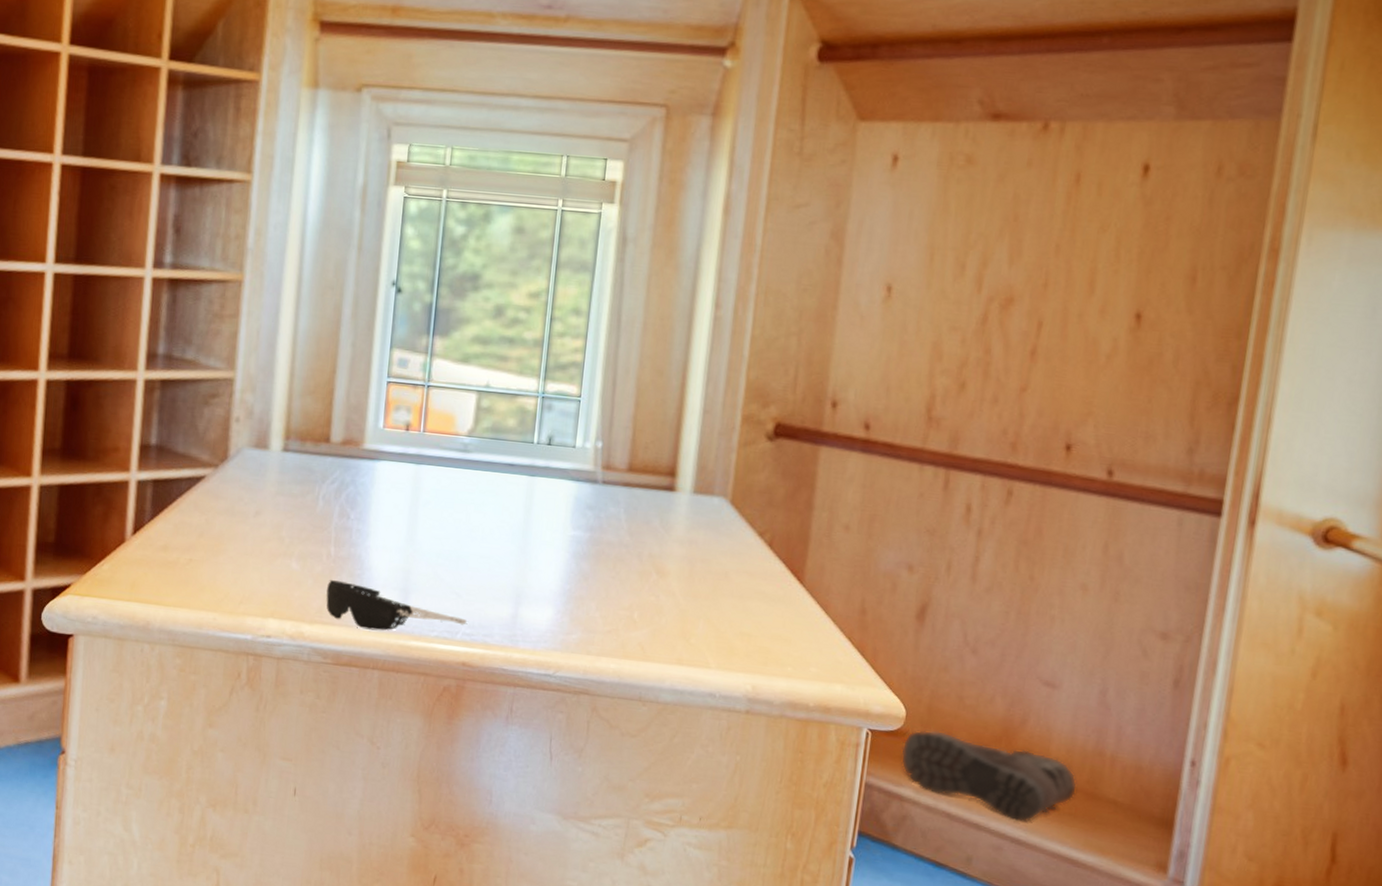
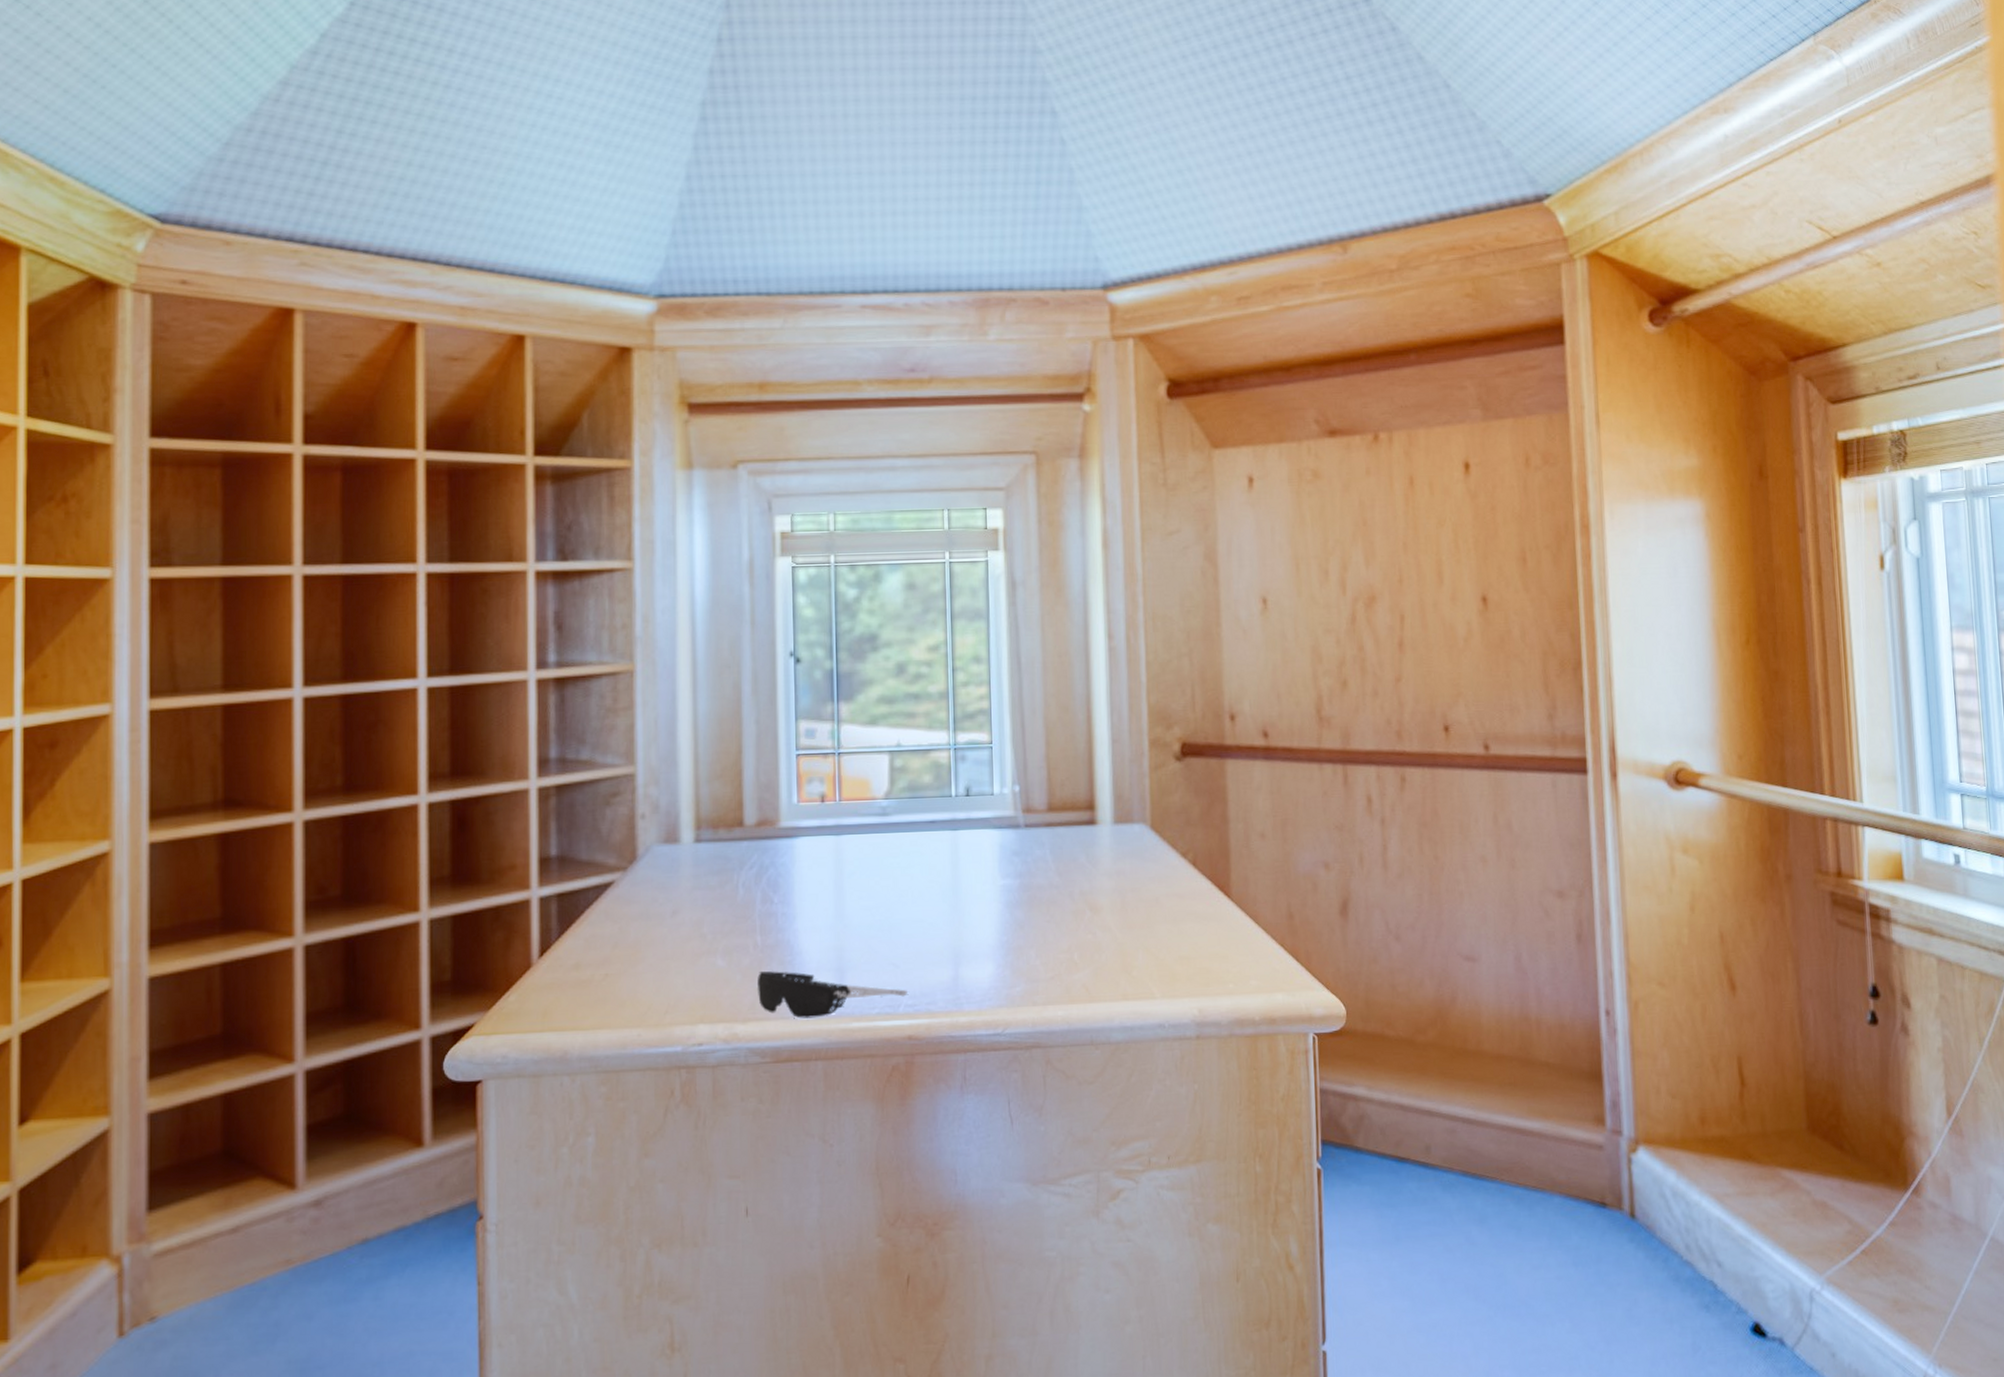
boot: present [900,730,1077,821] -> none [1348,1023,1511,1100]

